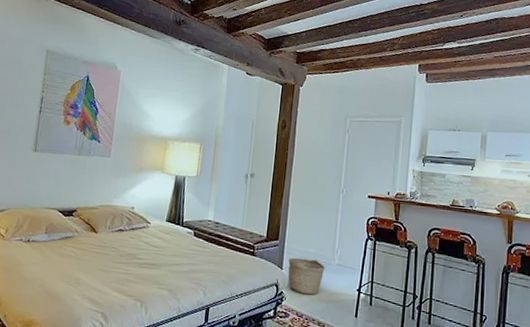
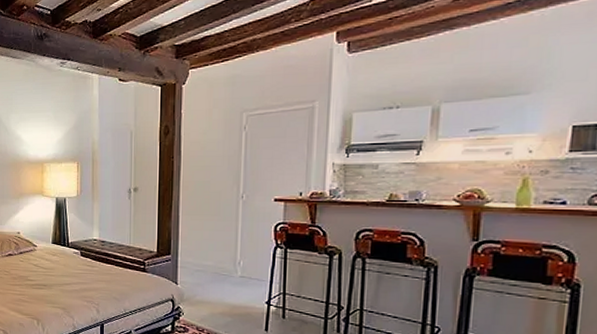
basket: present [288,257,325,295] -> none [183,271,226,309]

